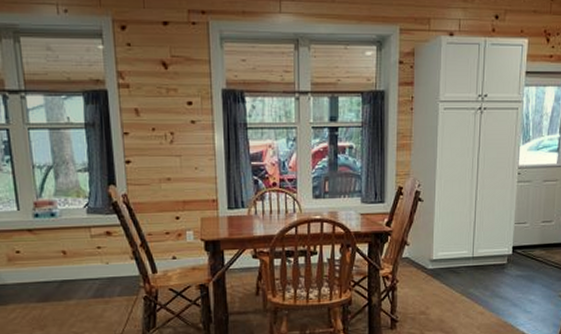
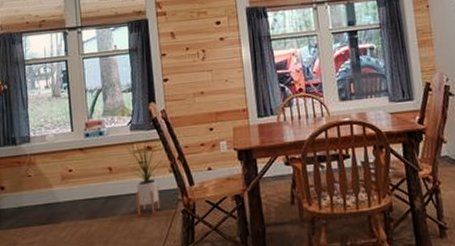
house plant: none [80,219,126,300] -> present [124,134,165,215]

